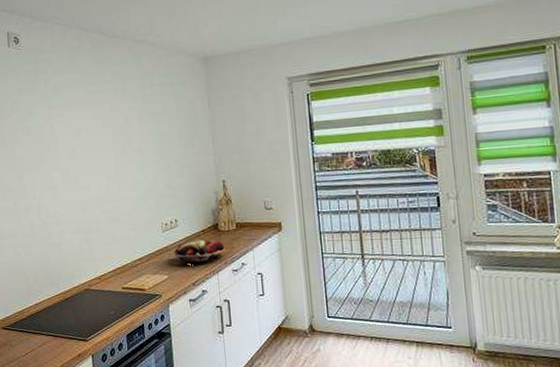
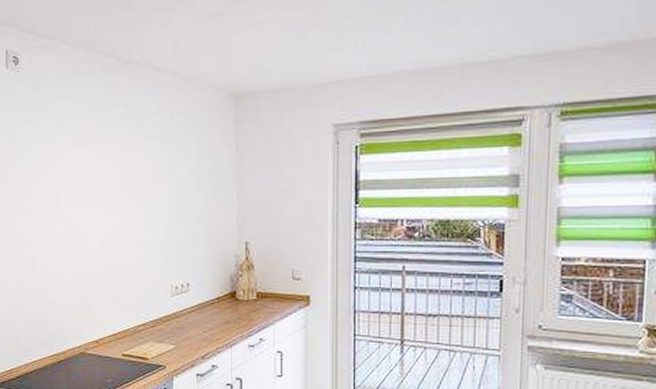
fruit basket: present [174,239,226,263] -> none [183,308,243,335]

